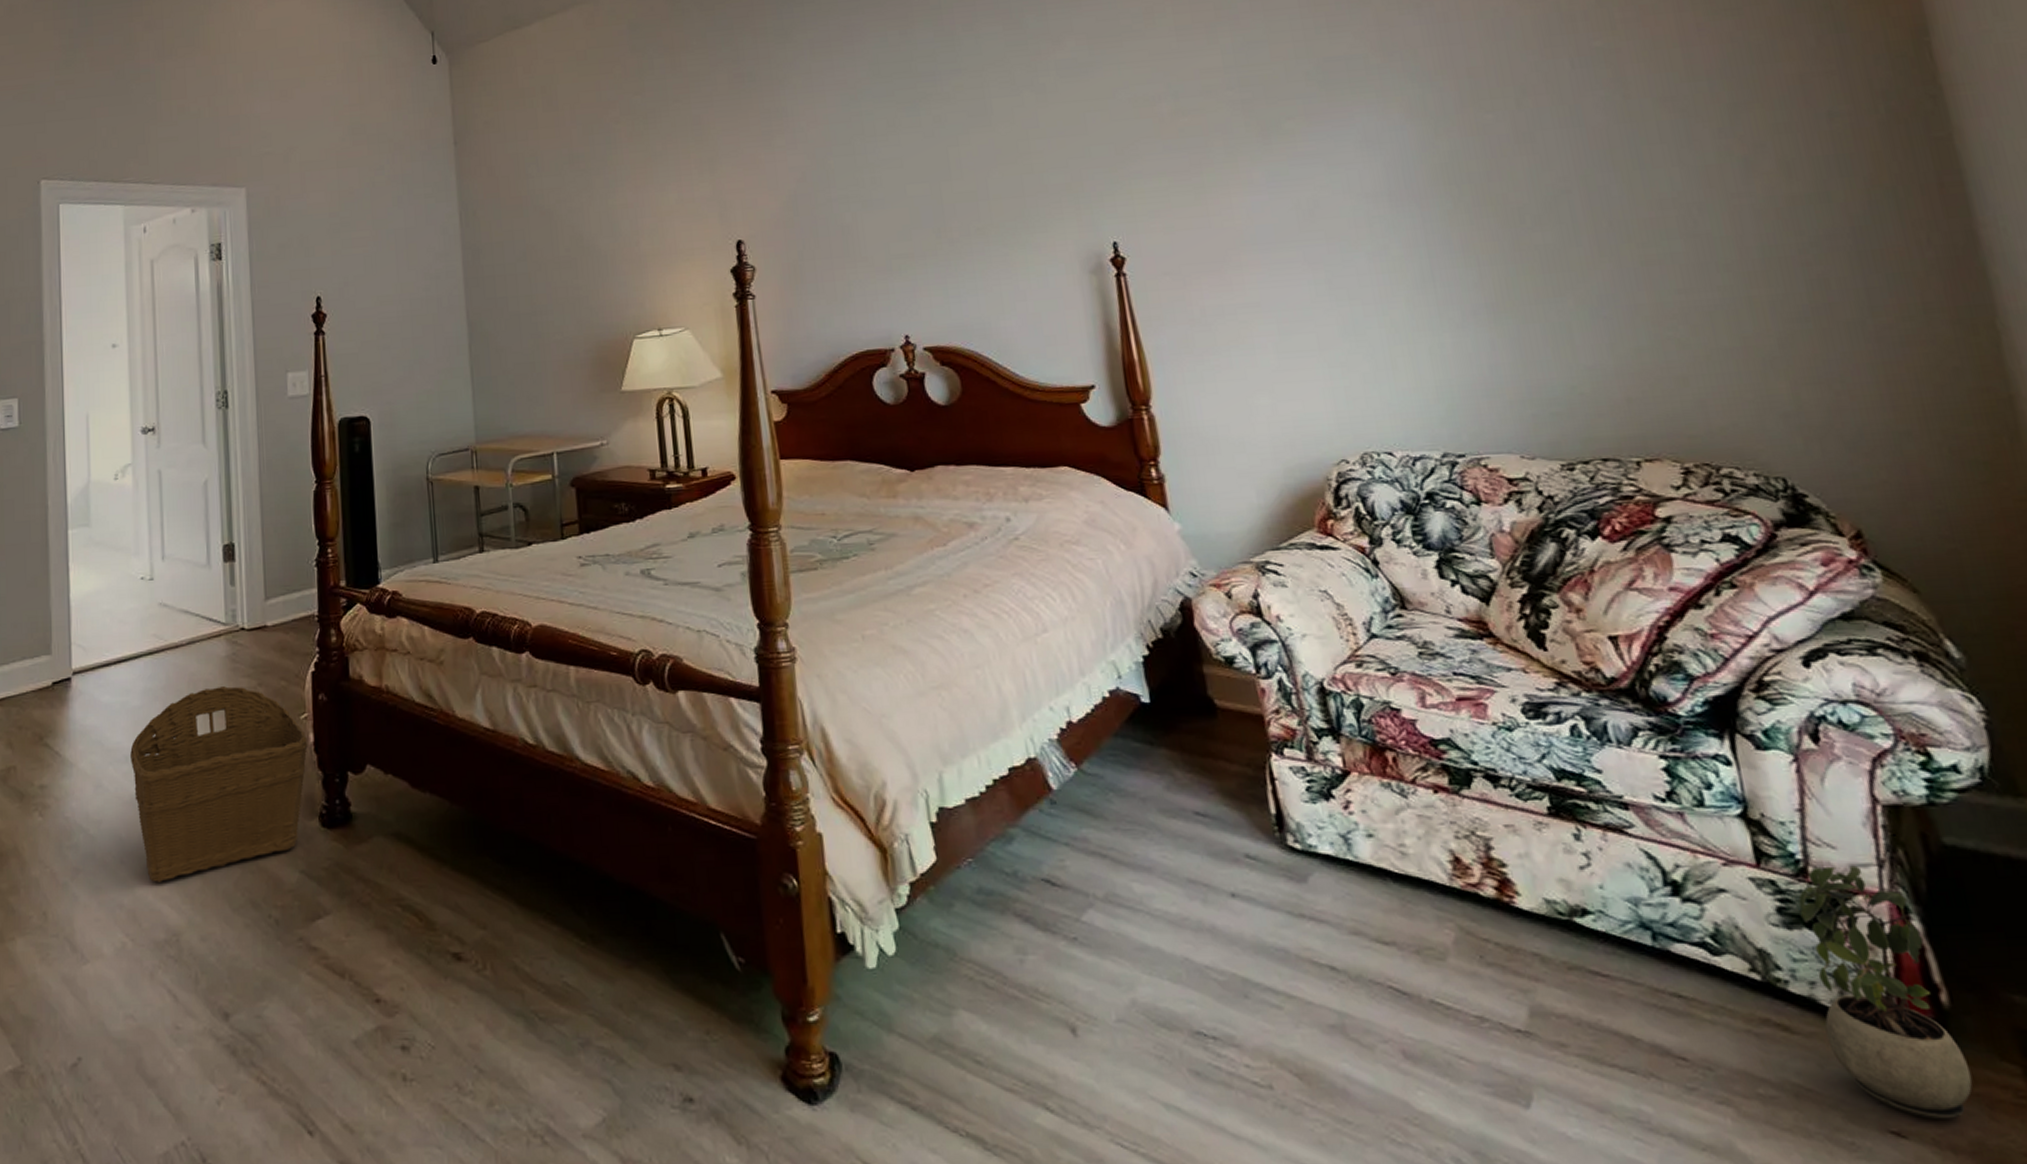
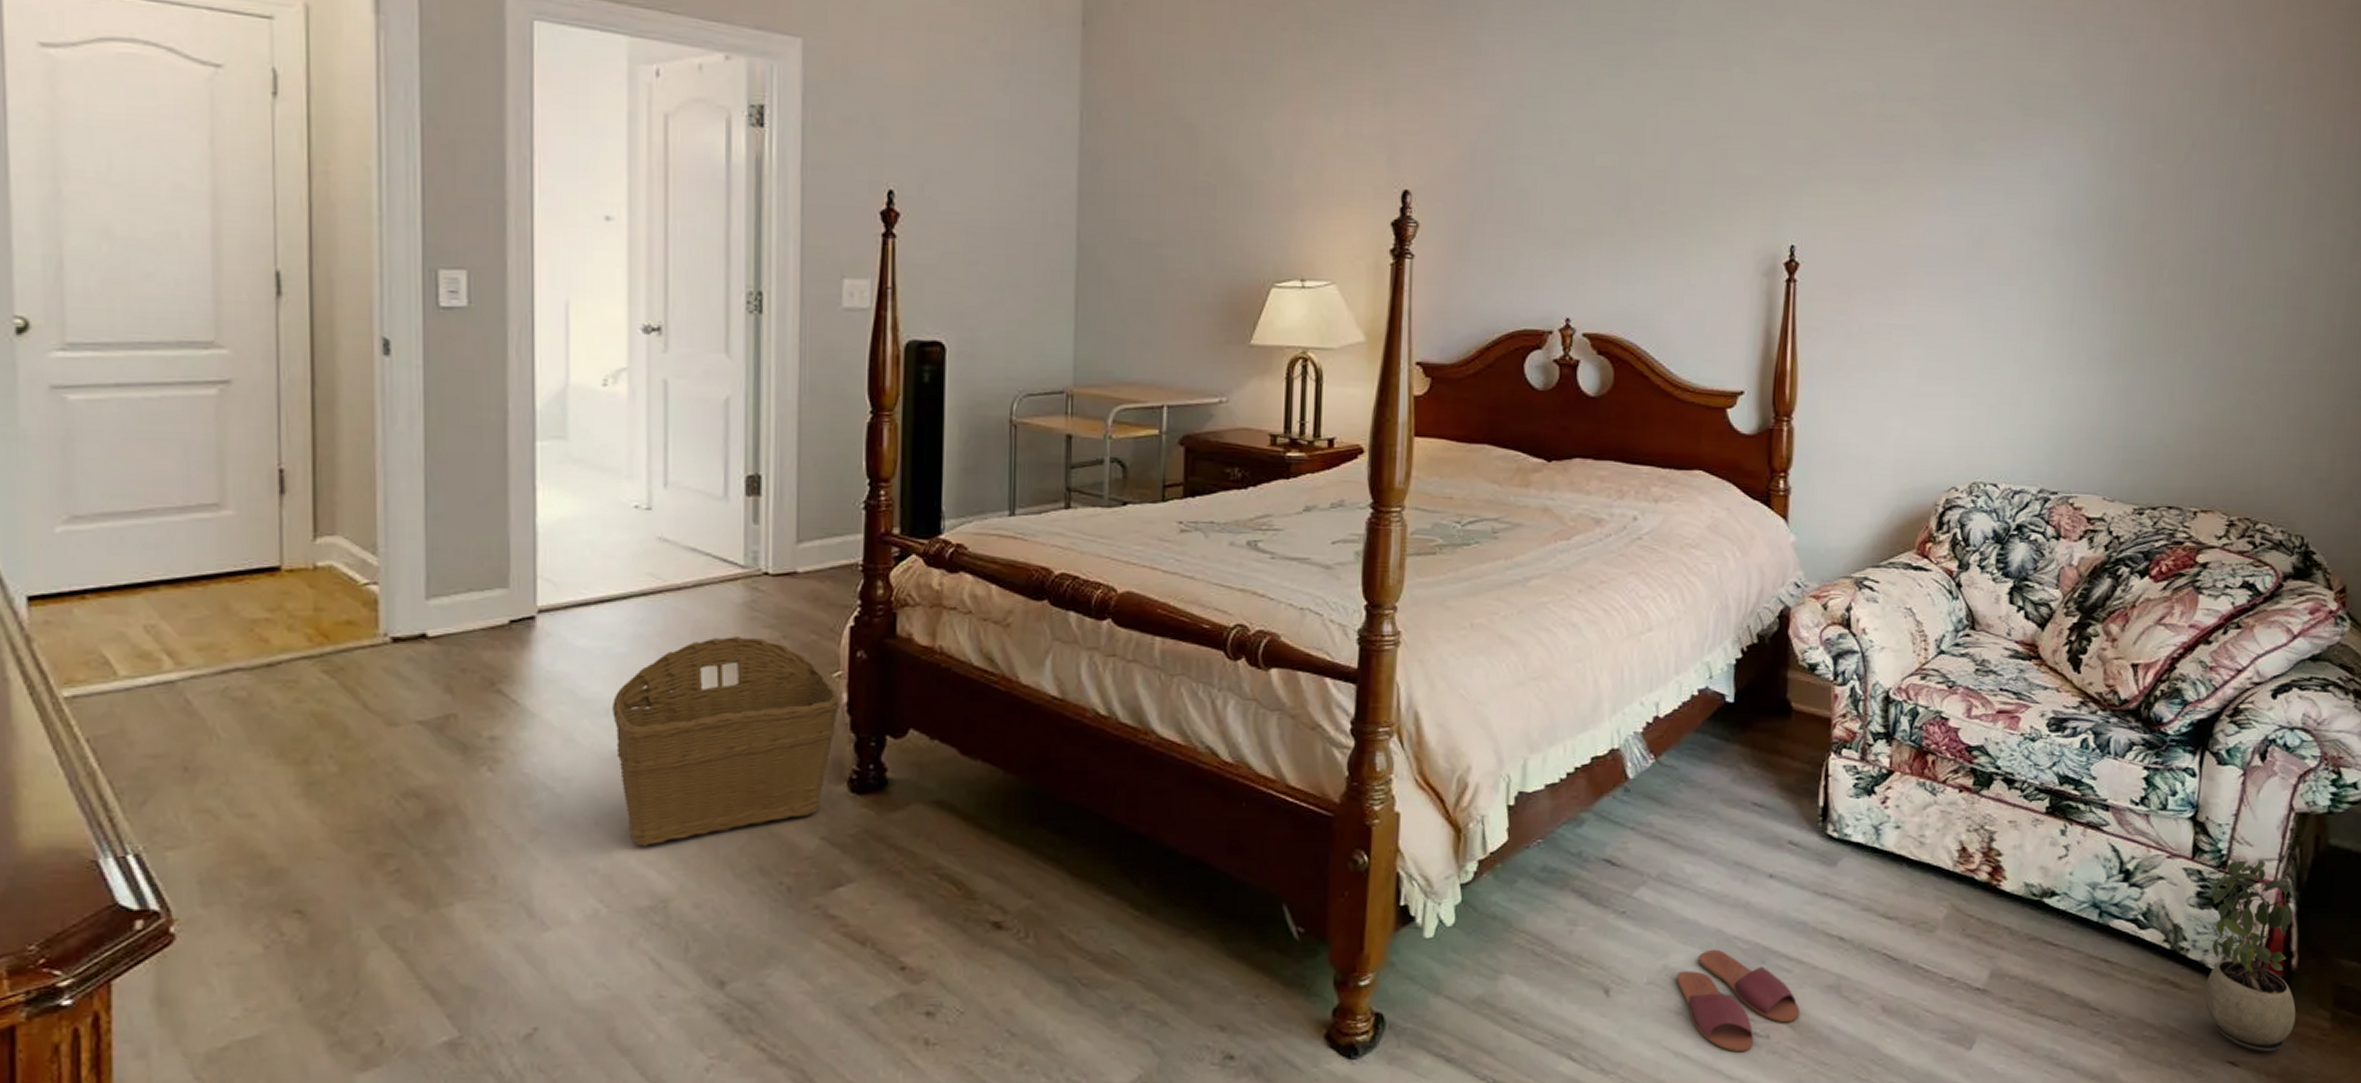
slippers: none [1148,981,1303,1106] -> present [1676,949,1799,1053]

